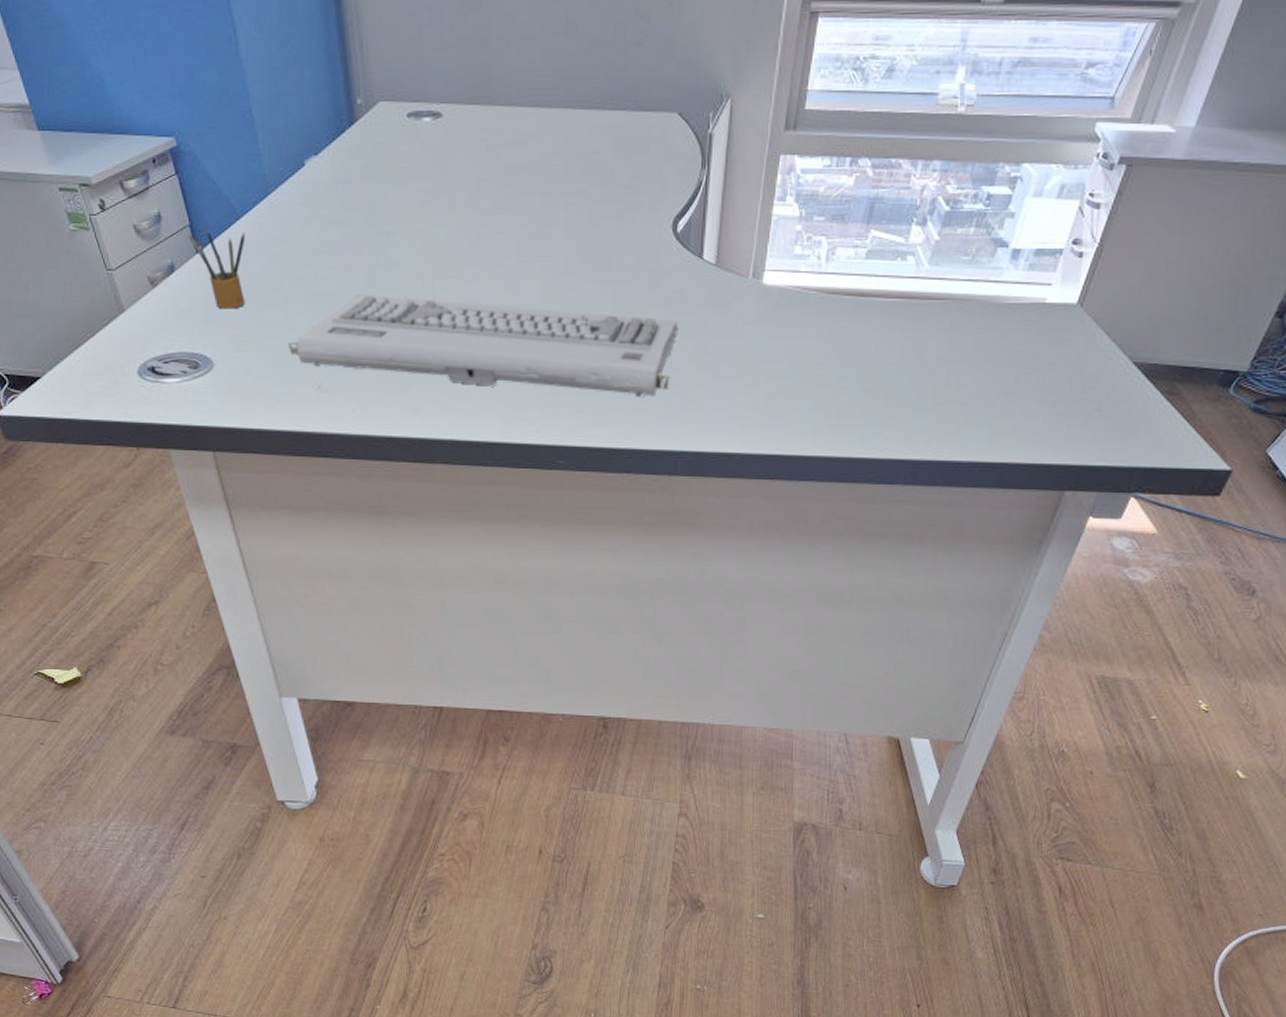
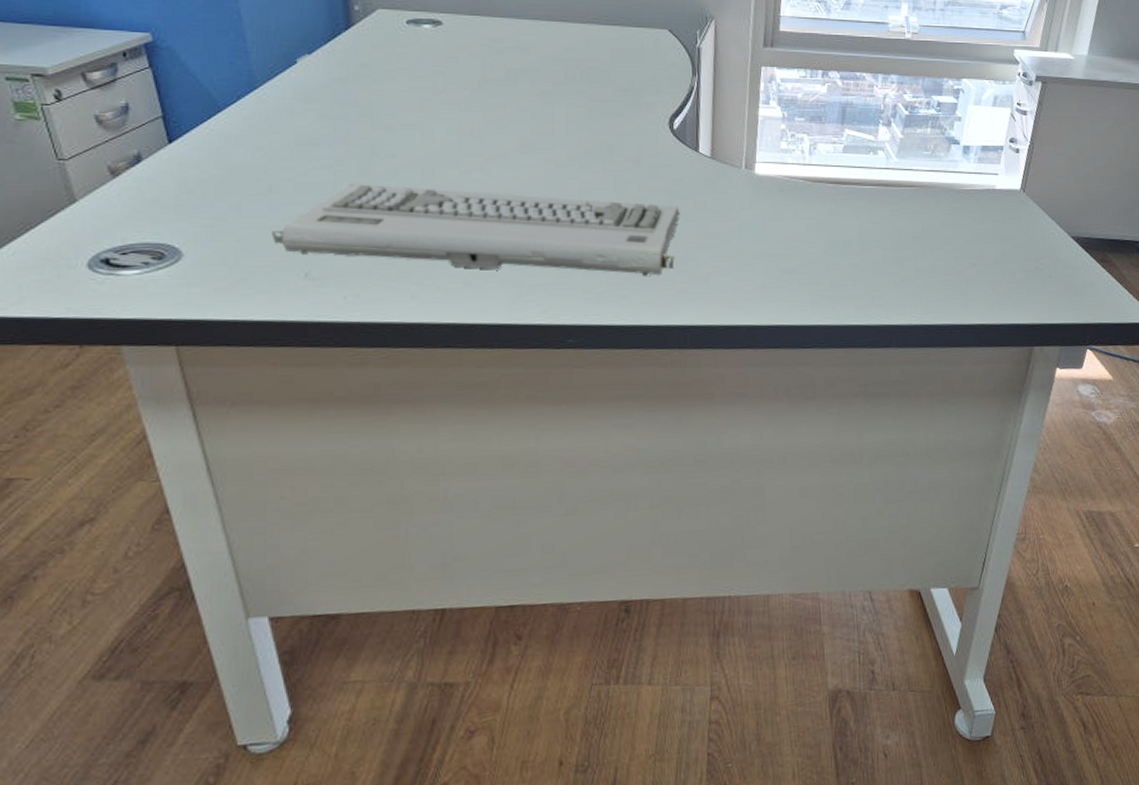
pencil box: present [189,228,246,309] -> none [161,120,227,199]

